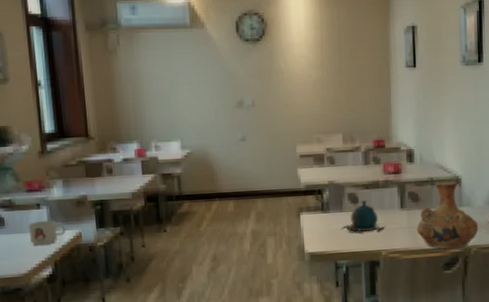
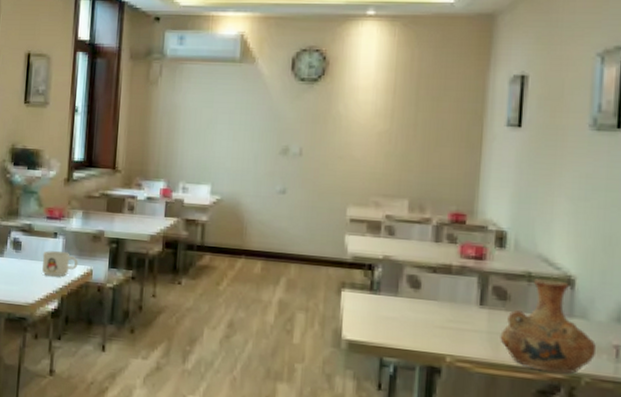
teapot: present [341,200,386,233] -> none [393,286,456,330]

